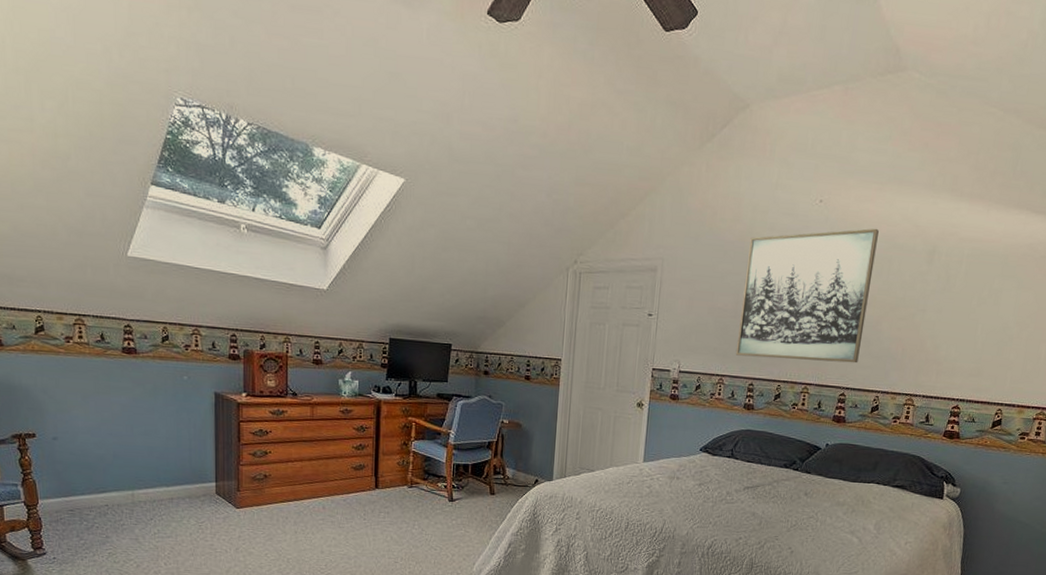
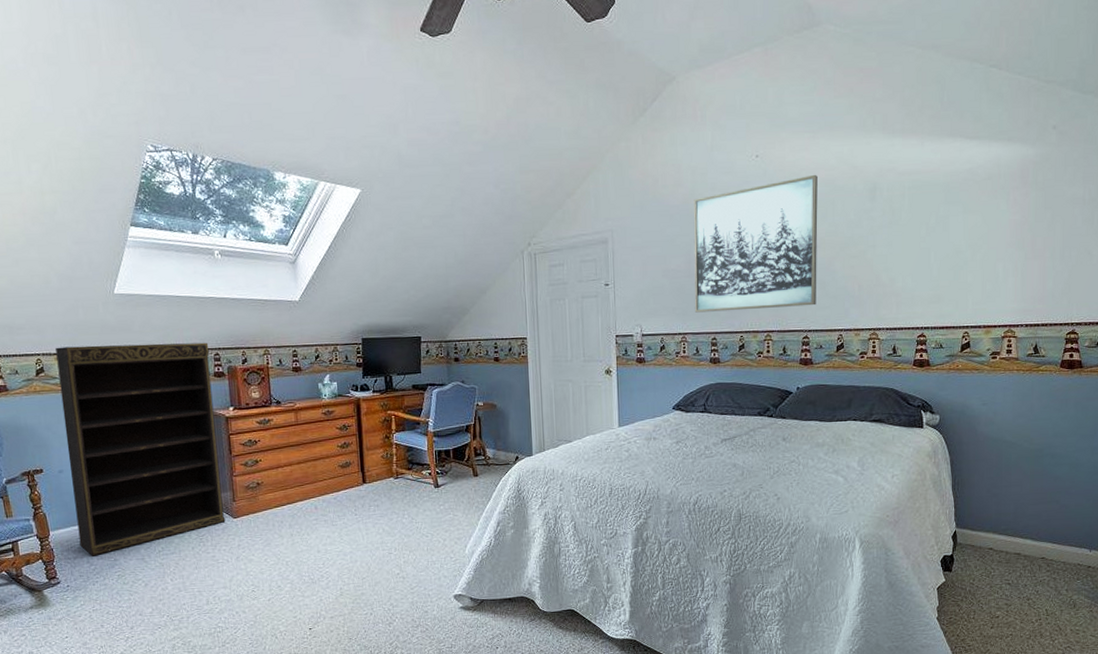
bookshelf: none [58,306,228,531] -> present [55,342,226,556]

